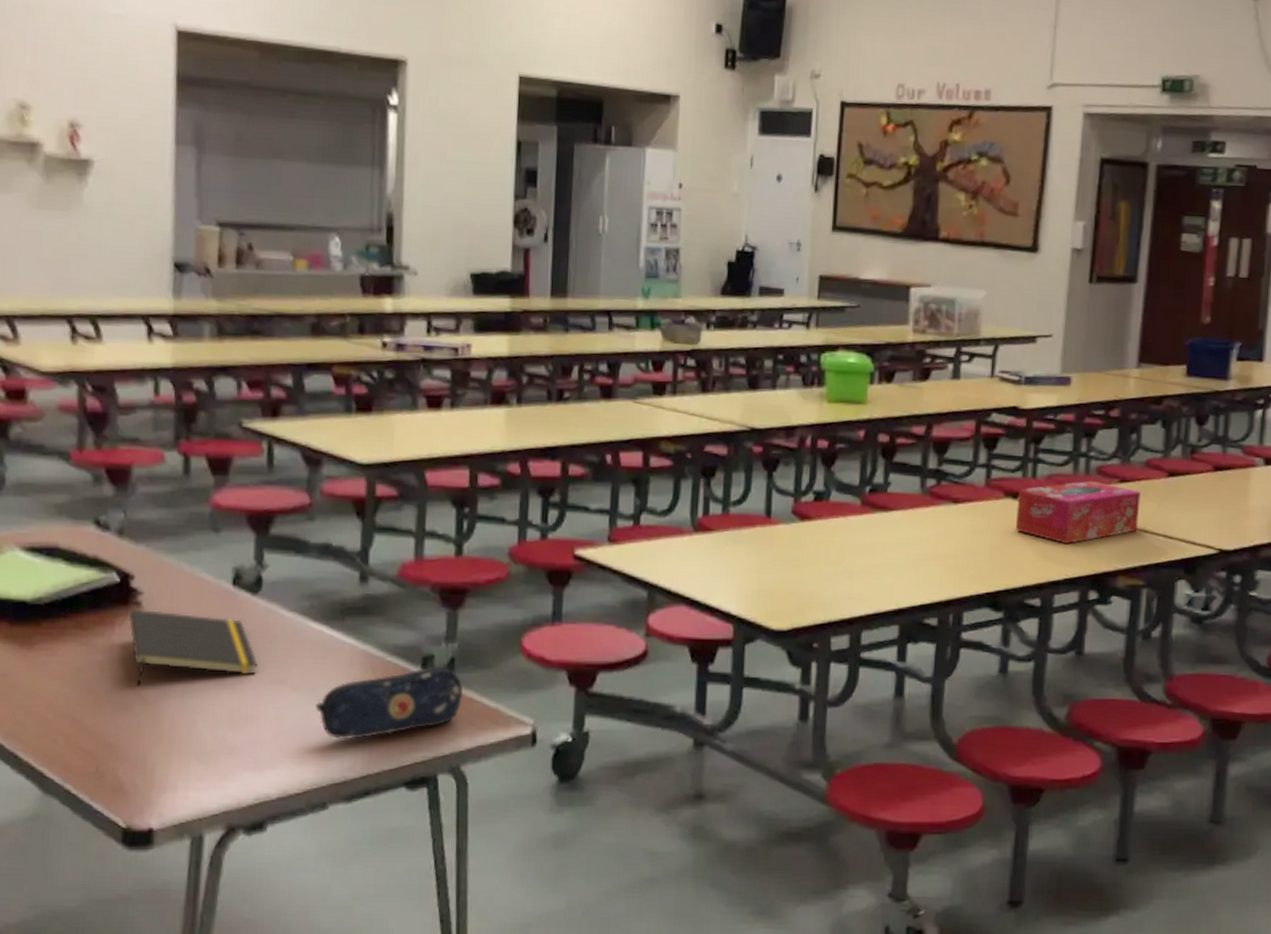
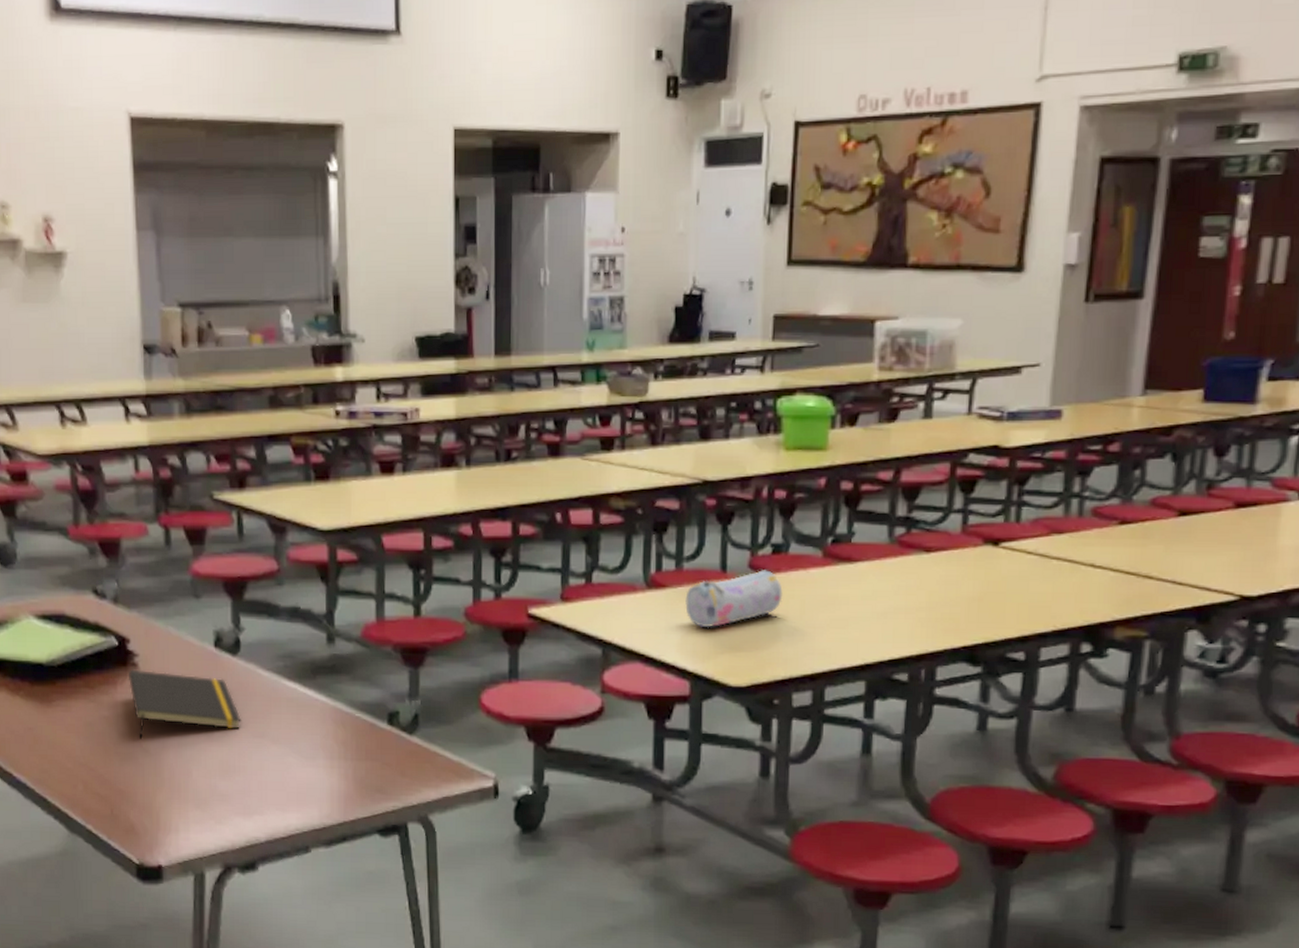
pencil case: present [315,666,463,741] -> none [294,722,427,790]
pencil case: none [731,516,824,572] -> present [685,570,783,628]
tissue box: present [1015,480,1141,543] -> none [996,523,1144,592]

